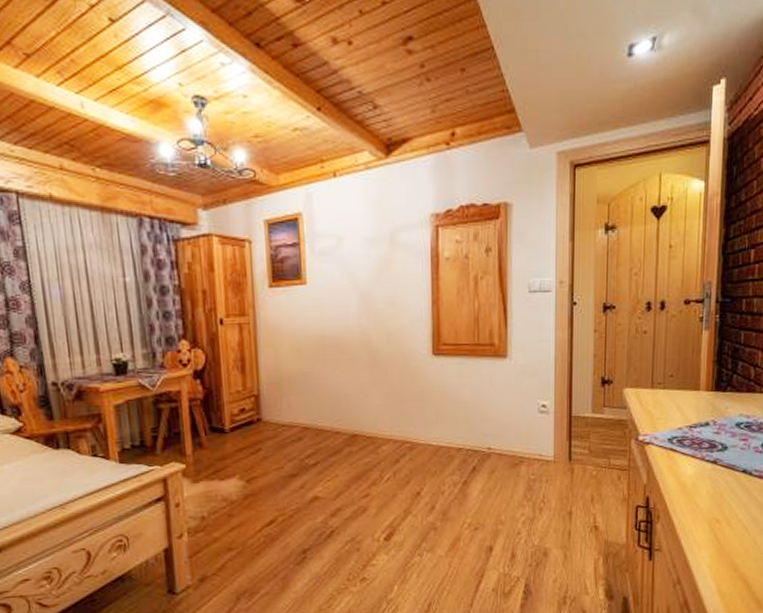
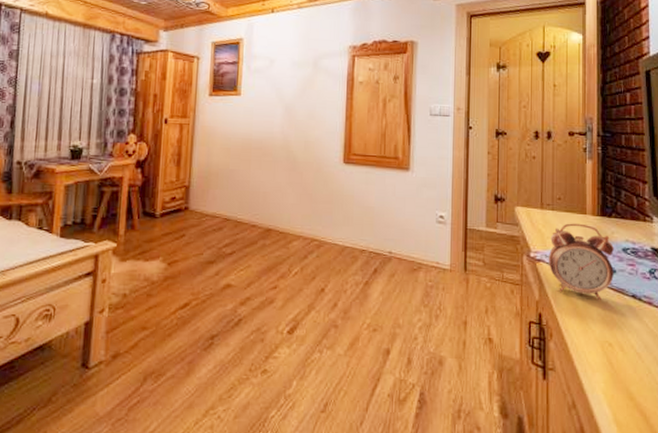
alarm clock: none [657,401,727,479] -> present [548,223,614,301]

